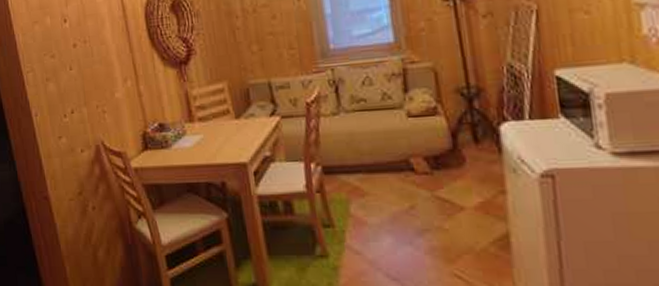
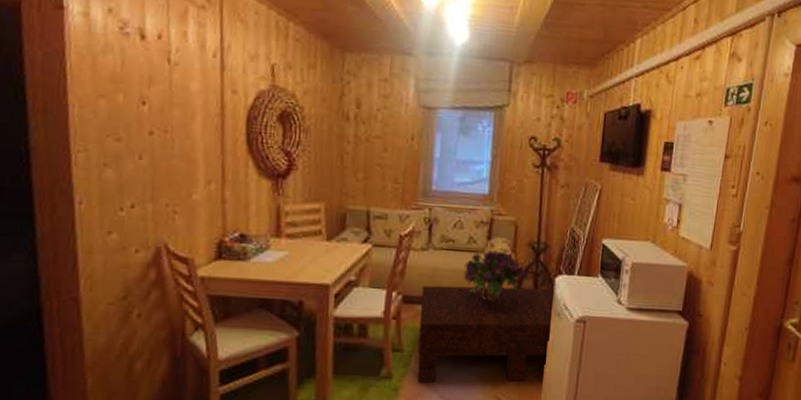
coffee table: none [341,139,510,260] -> present [417,285,556,383]
bouquet: none [382,100,463,163] -> present [463,249,528,301]

